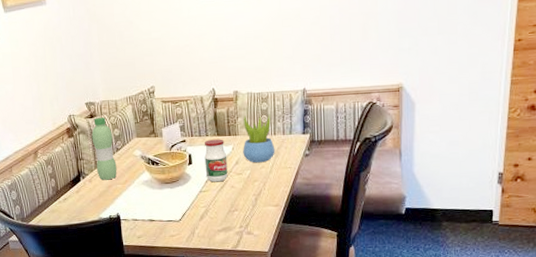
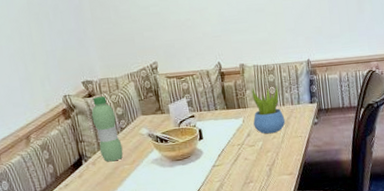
jar: present [204,139,228,182] -> none [214,112,241,156]

